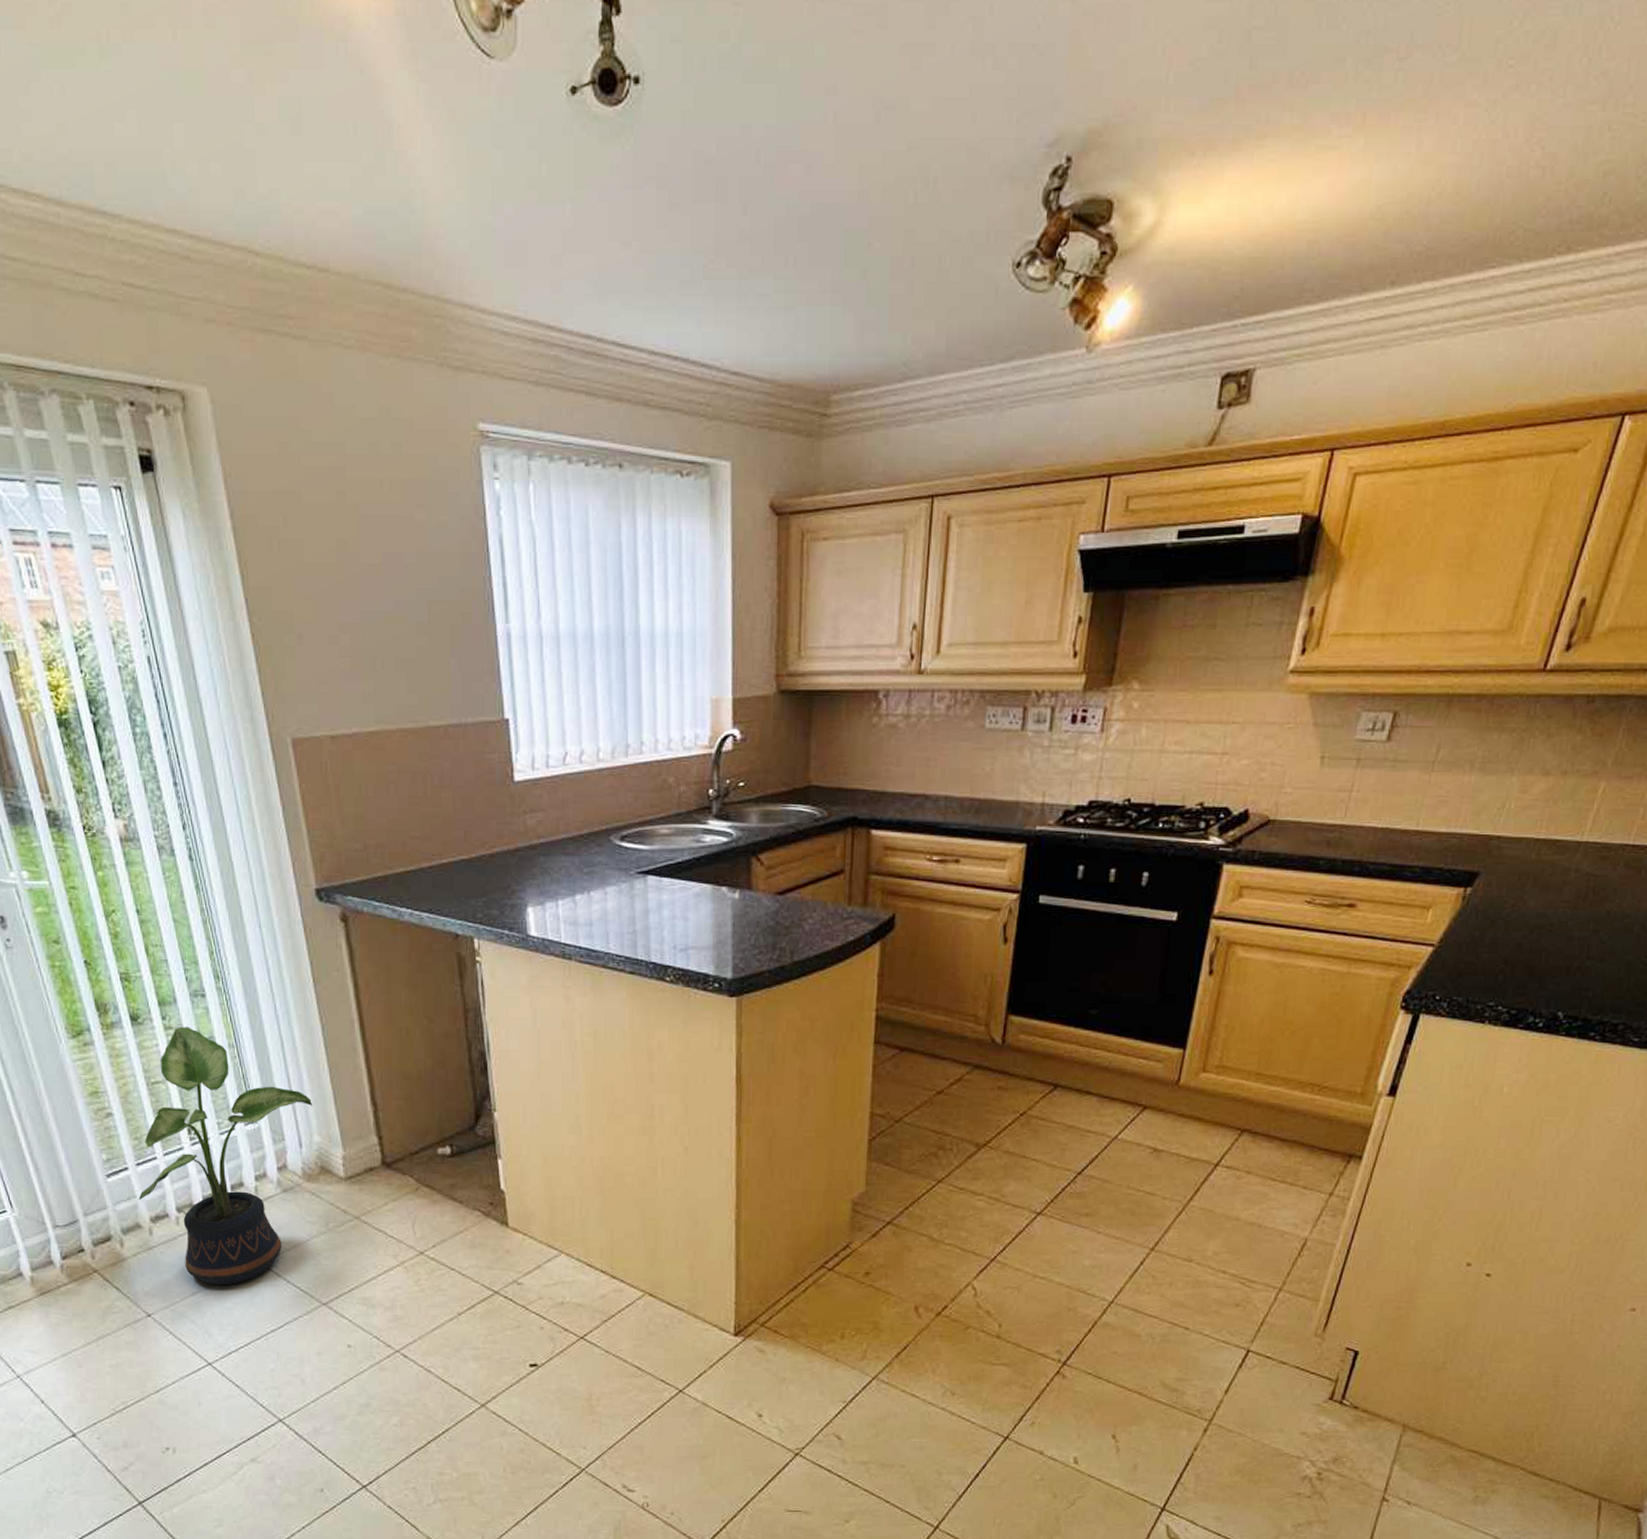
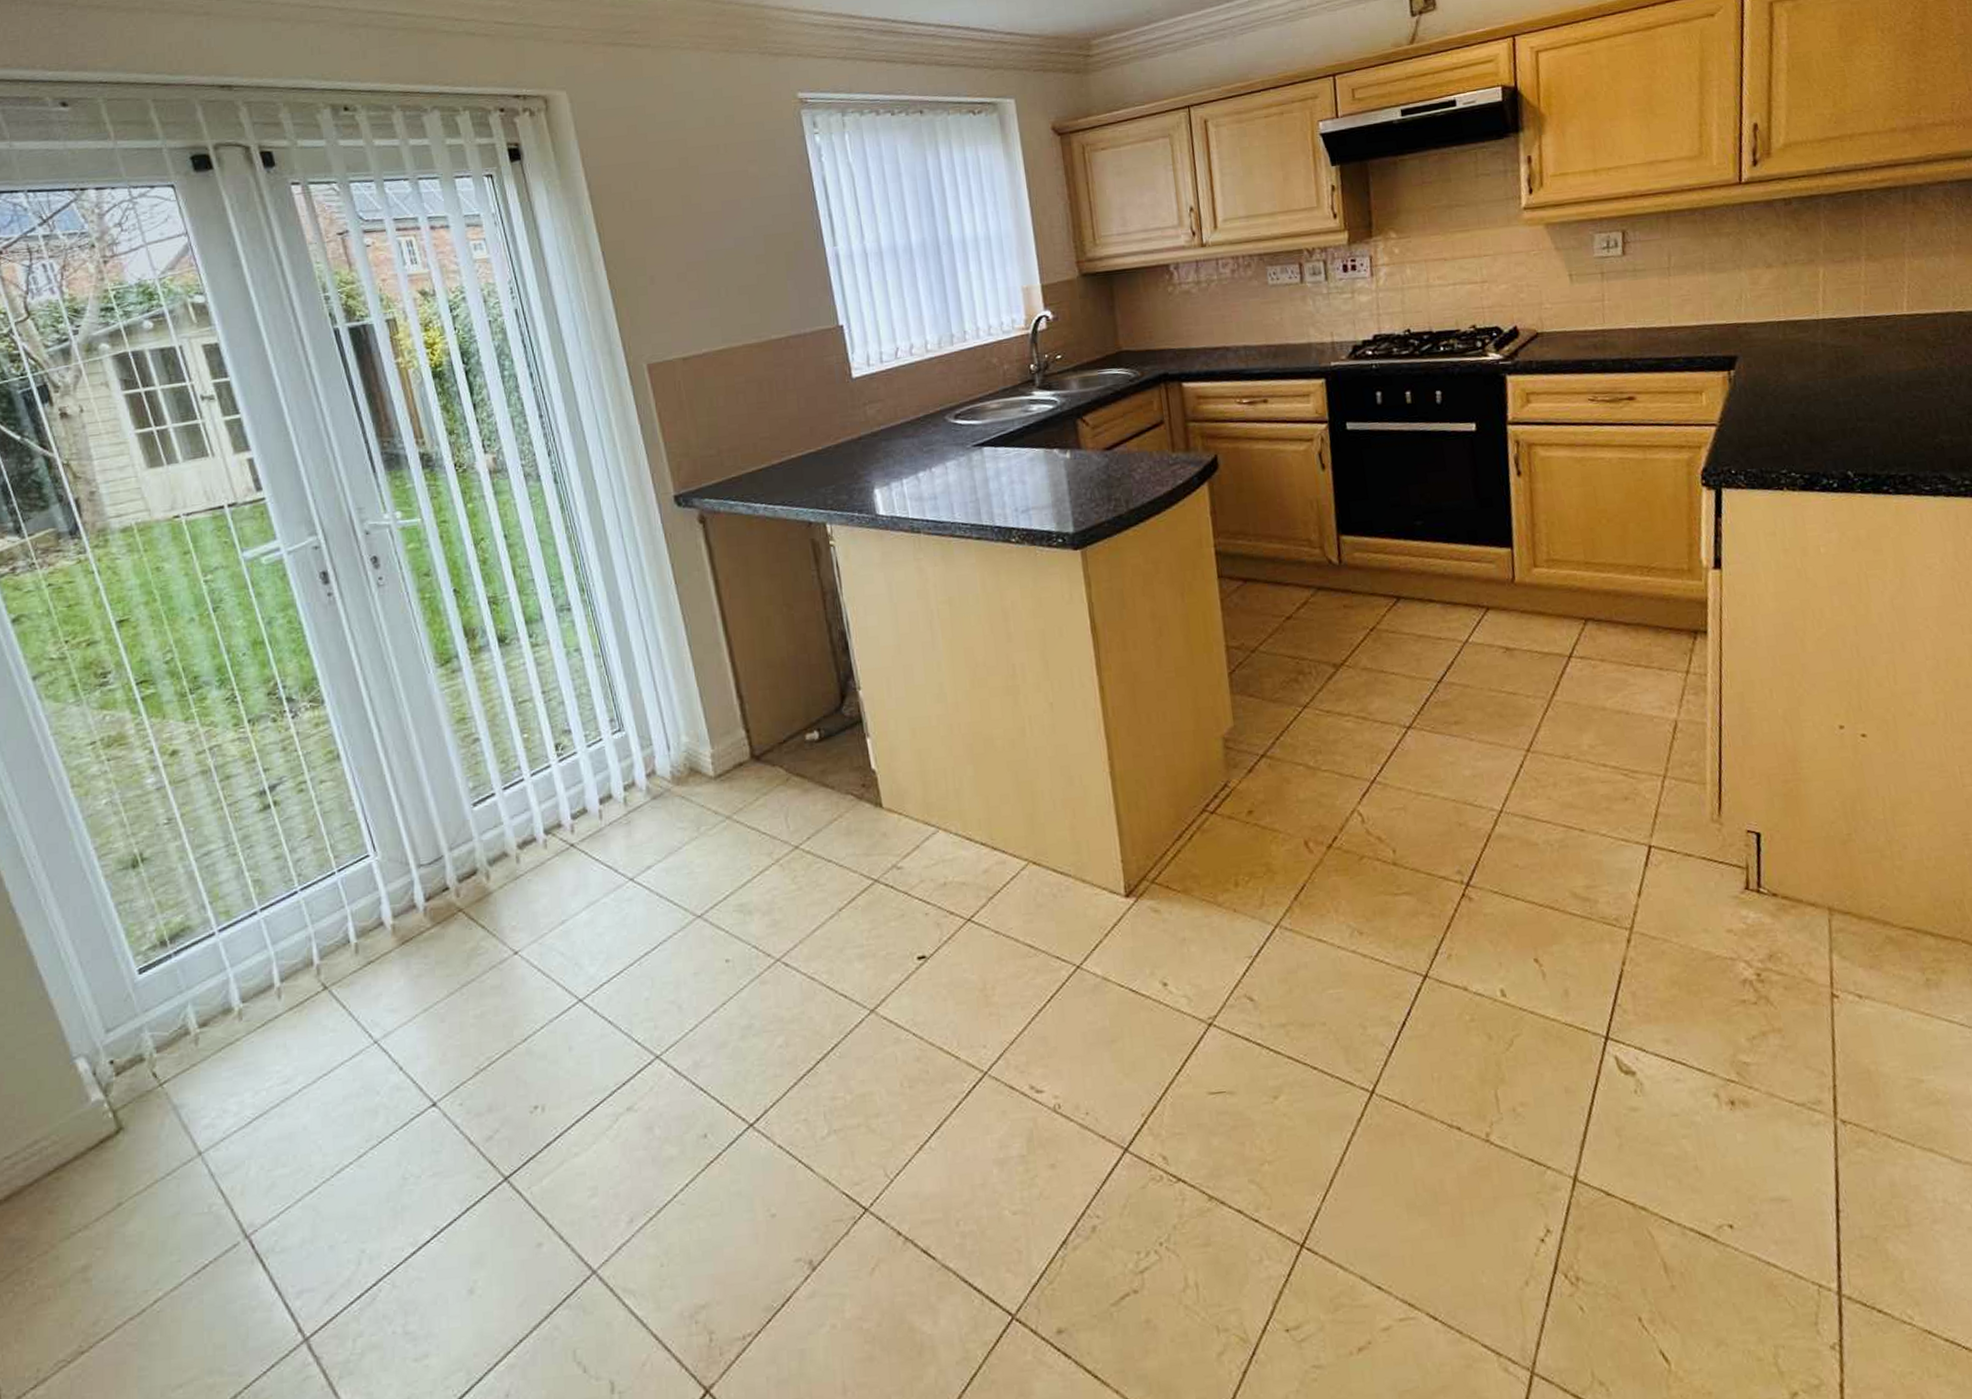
potted plant: present [138,1026,313,1286] -> none [505,641,680,911]

